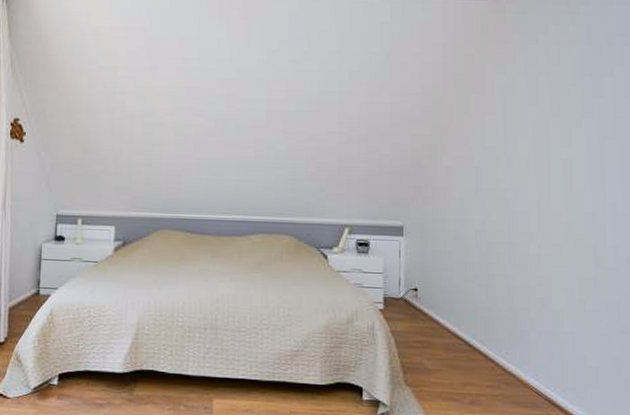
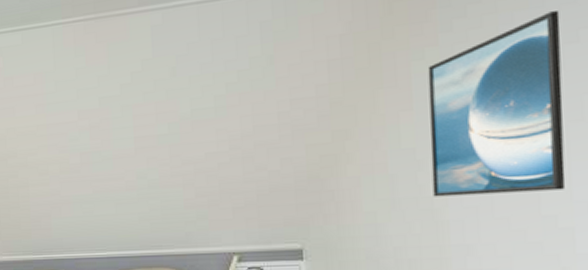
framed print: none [507,50,602,193] -> present [427,11,566,197]

